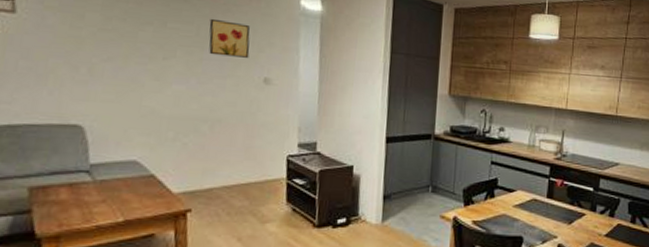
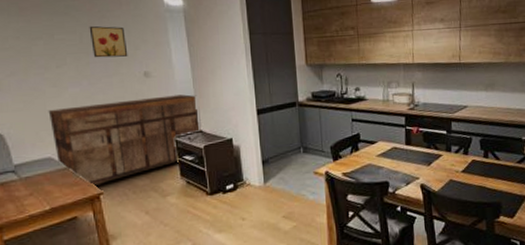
sideboard: none [143,105,321,200] -> present [48,94,201,186]

